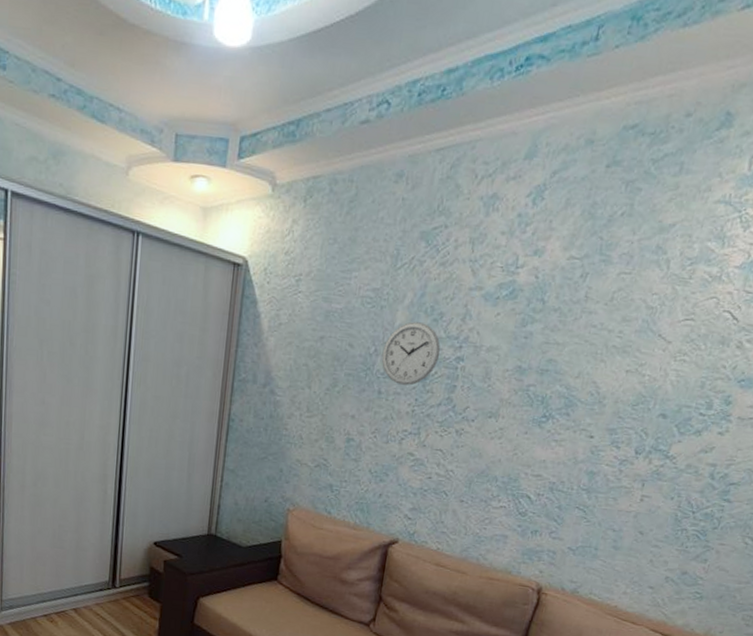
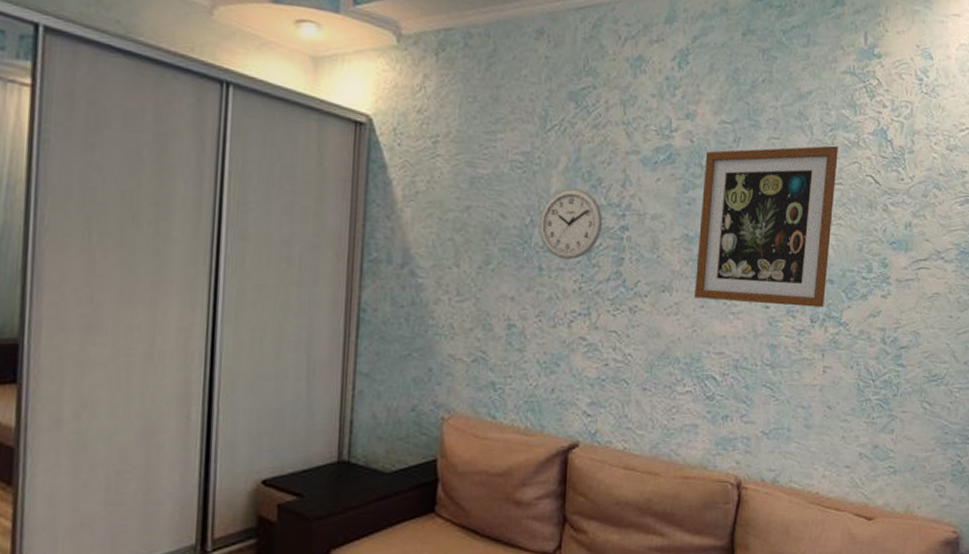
wall art: none [520,280,696,441] -> present [695,145,838,308]

